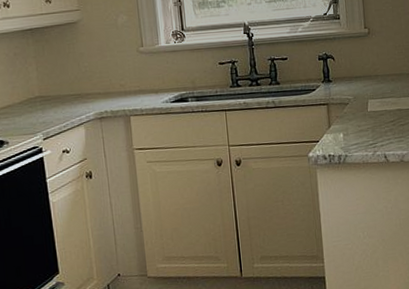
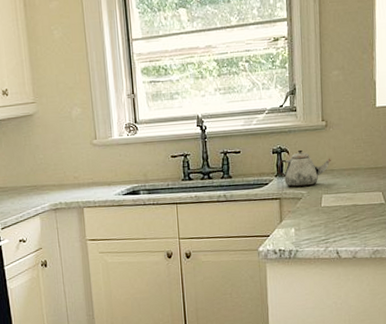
teapot: none [323,56,375,93] -> present [277,149,331,187]

